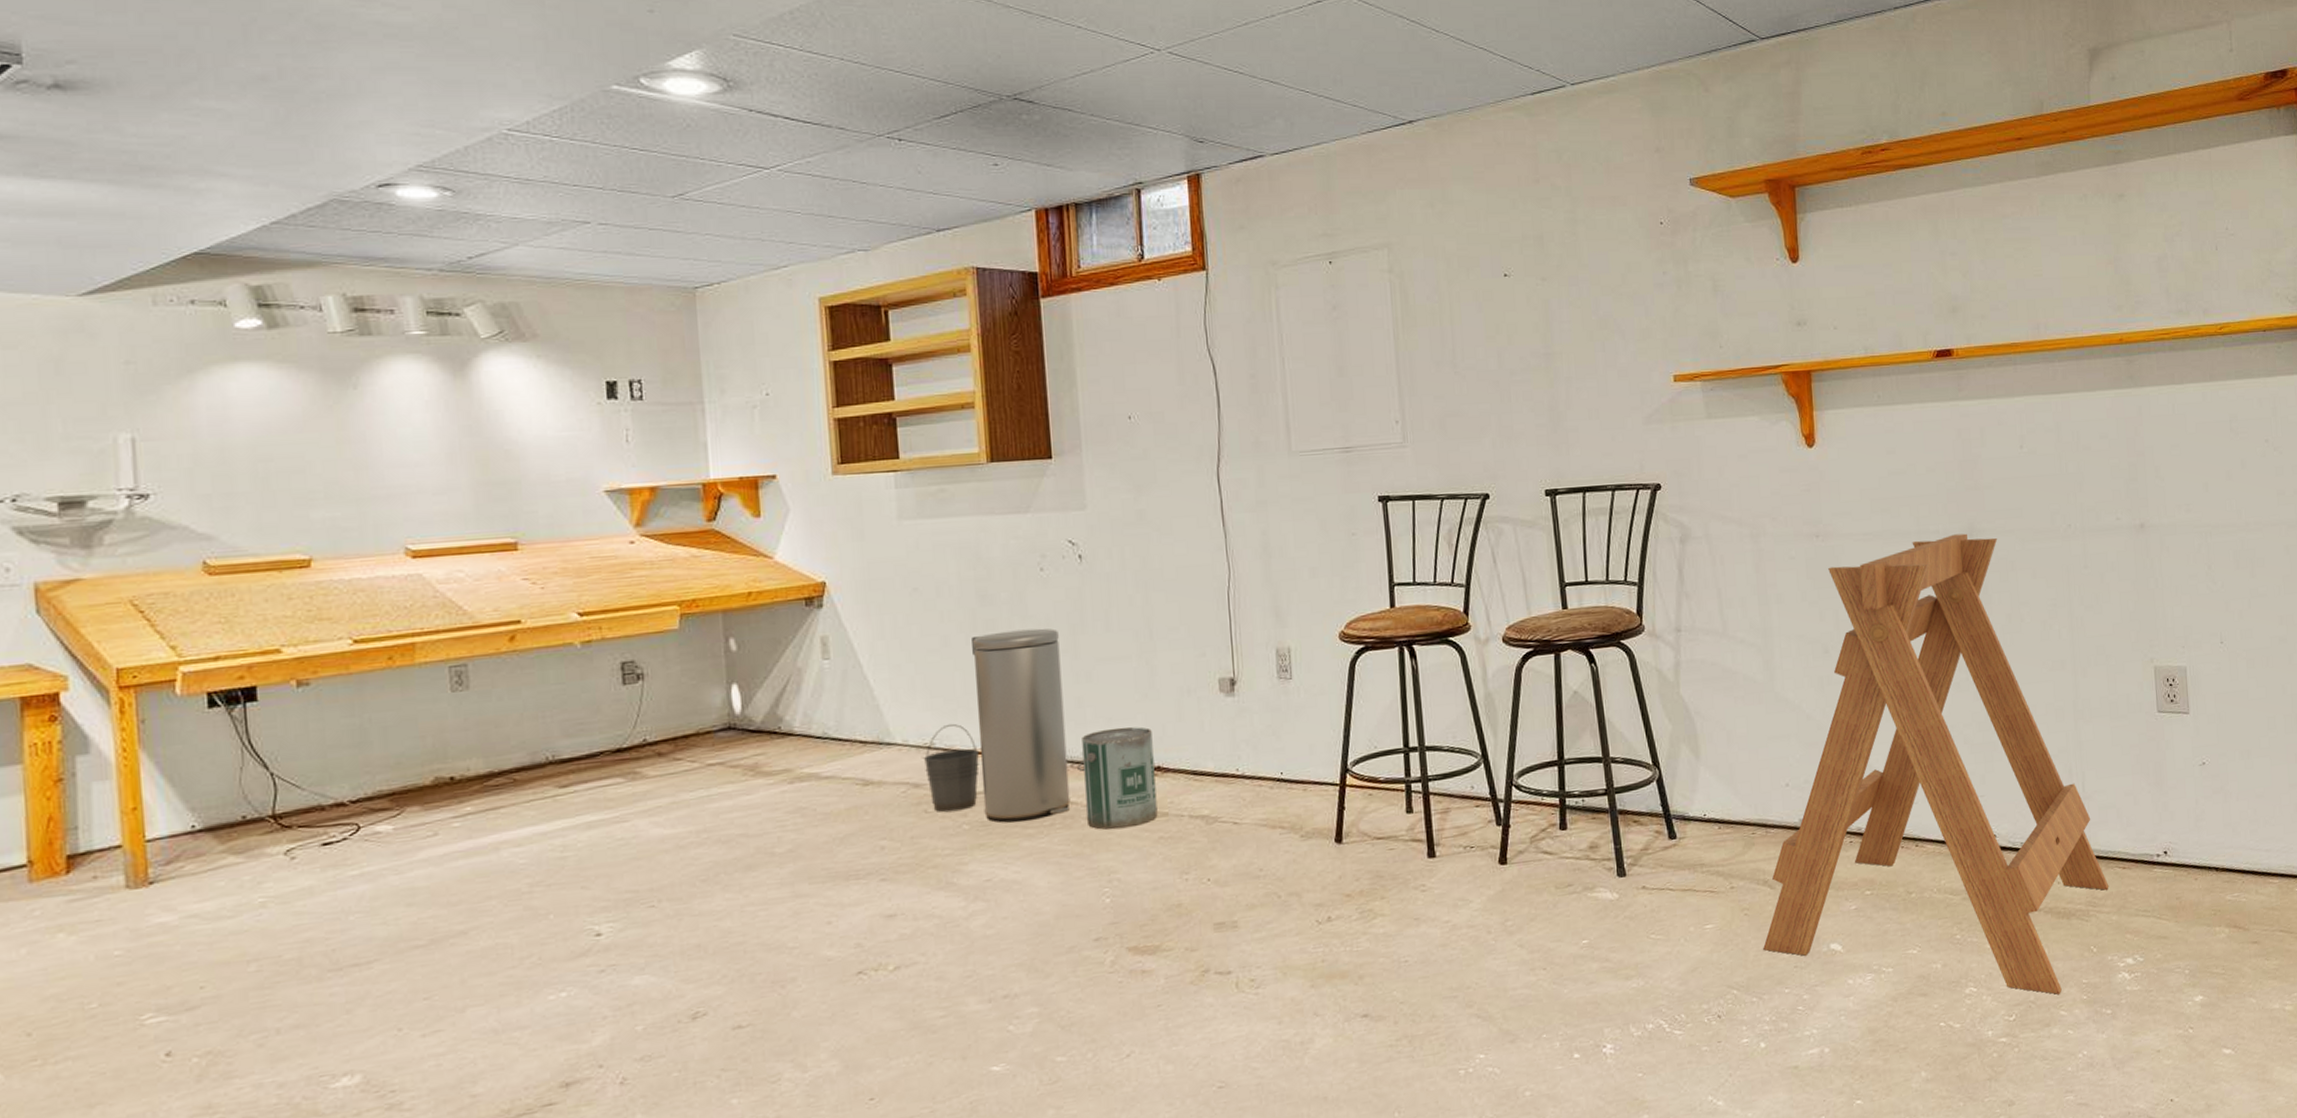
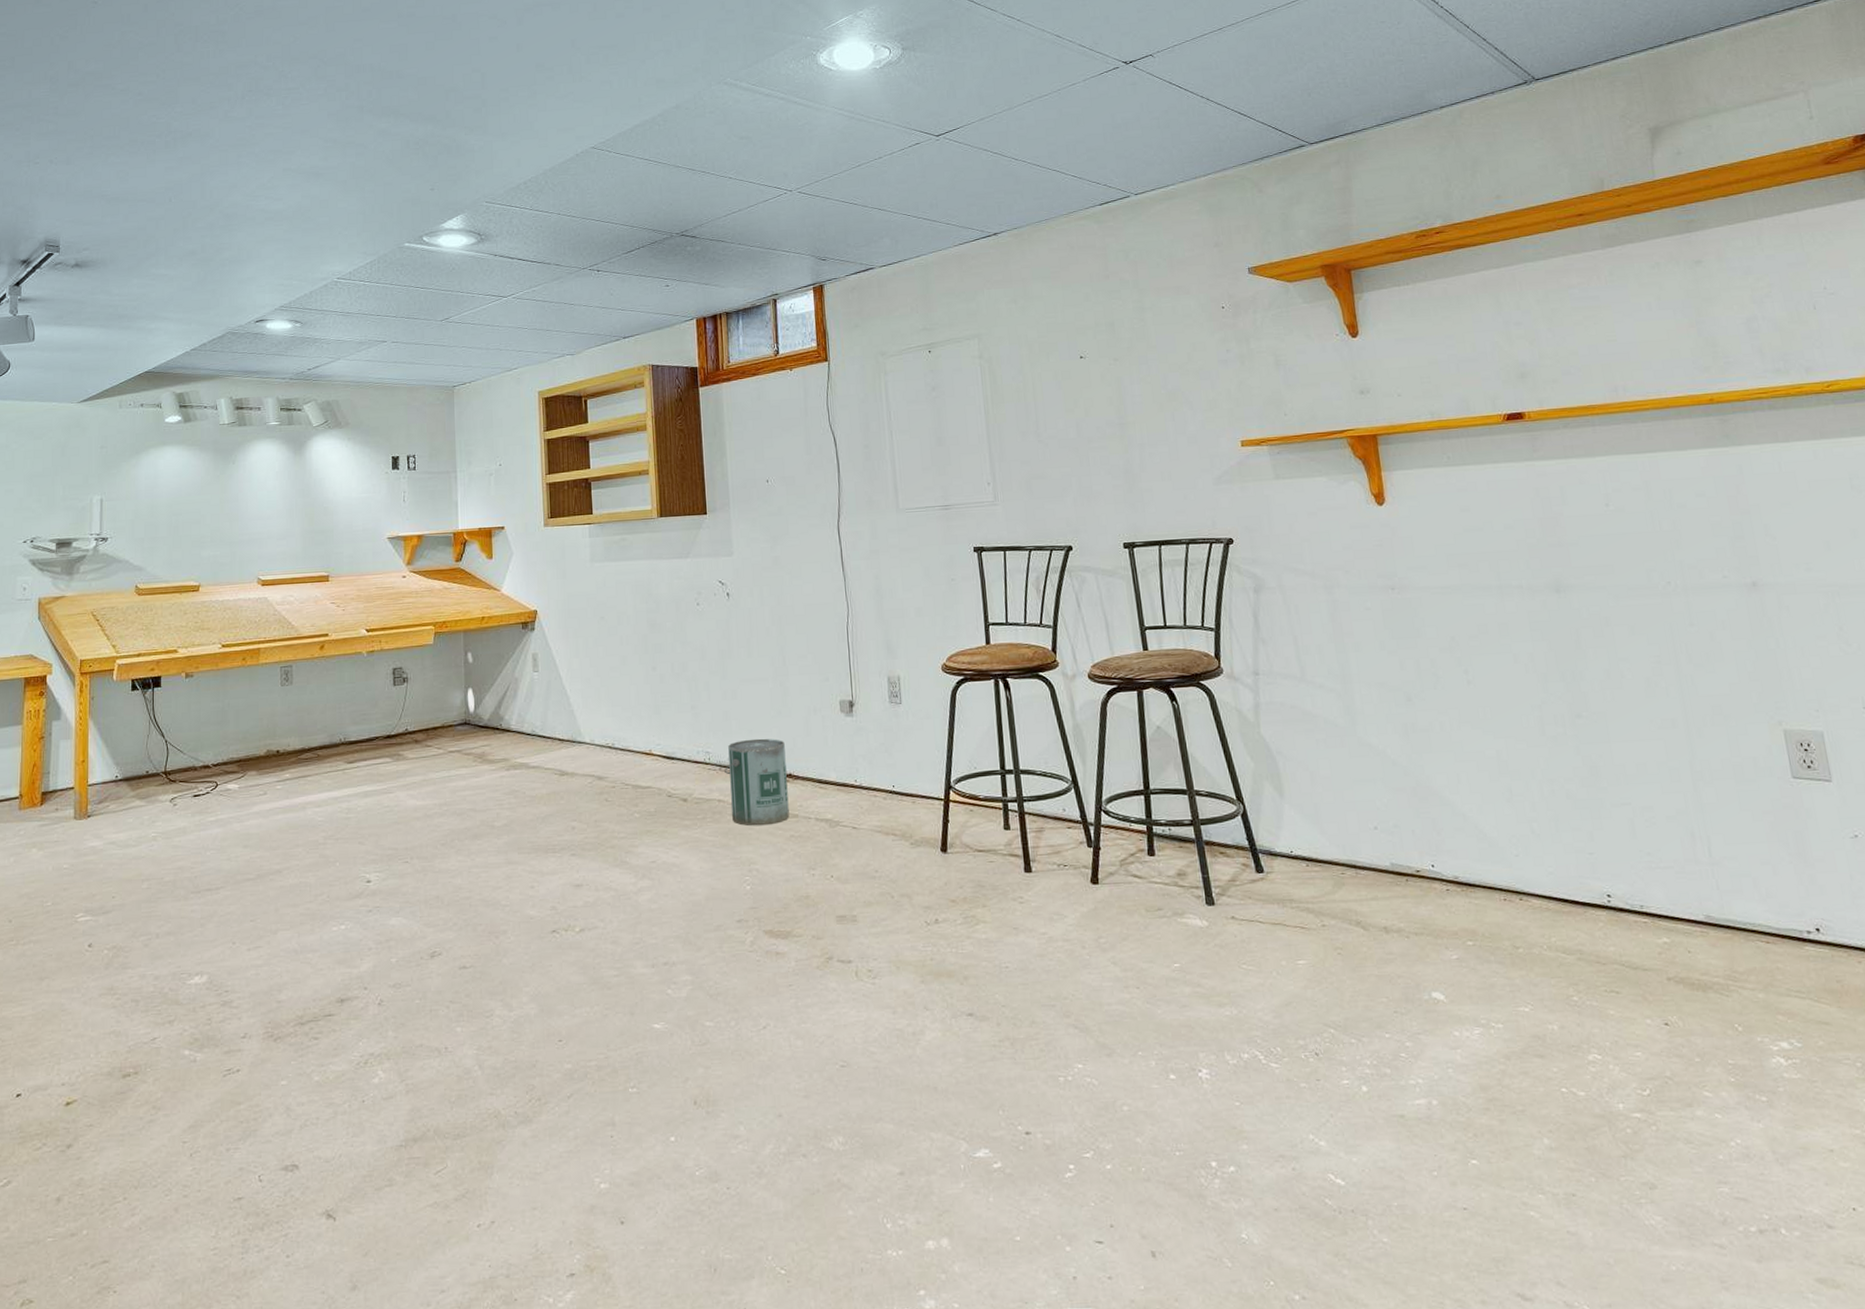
bucket: present [923,723,980,813] -> none [605,728,649,802]
pedal bin: present [972,628,1071,824] -> none [644,652,719,815]
sawhorse: present [1763,533,2109,994] -> none [1359,589,1752,1073]

